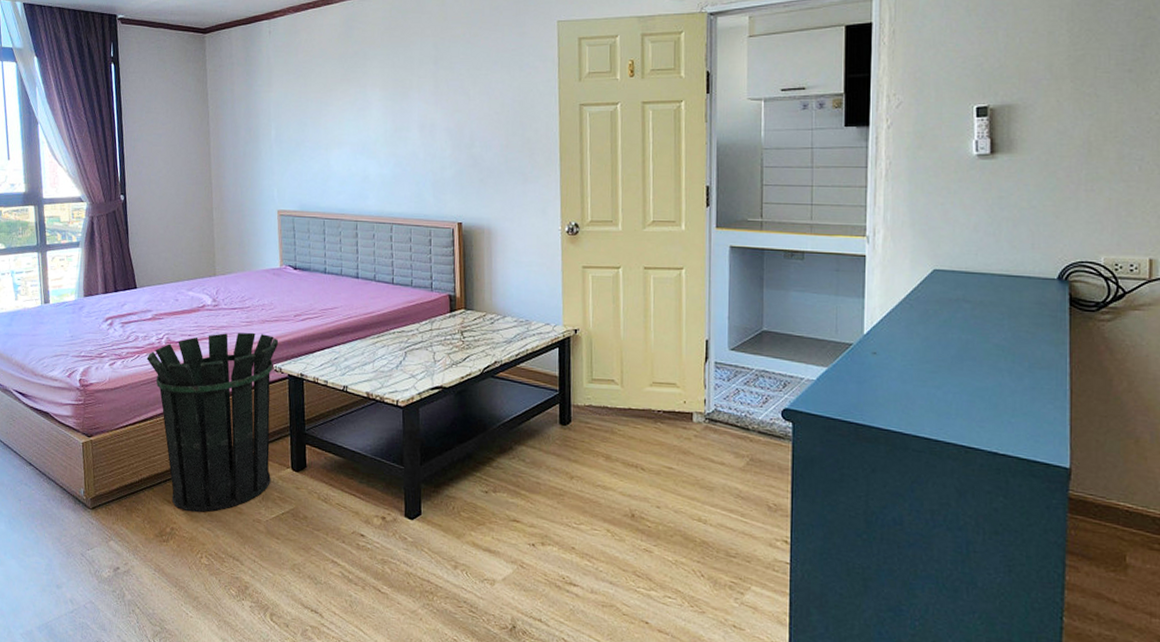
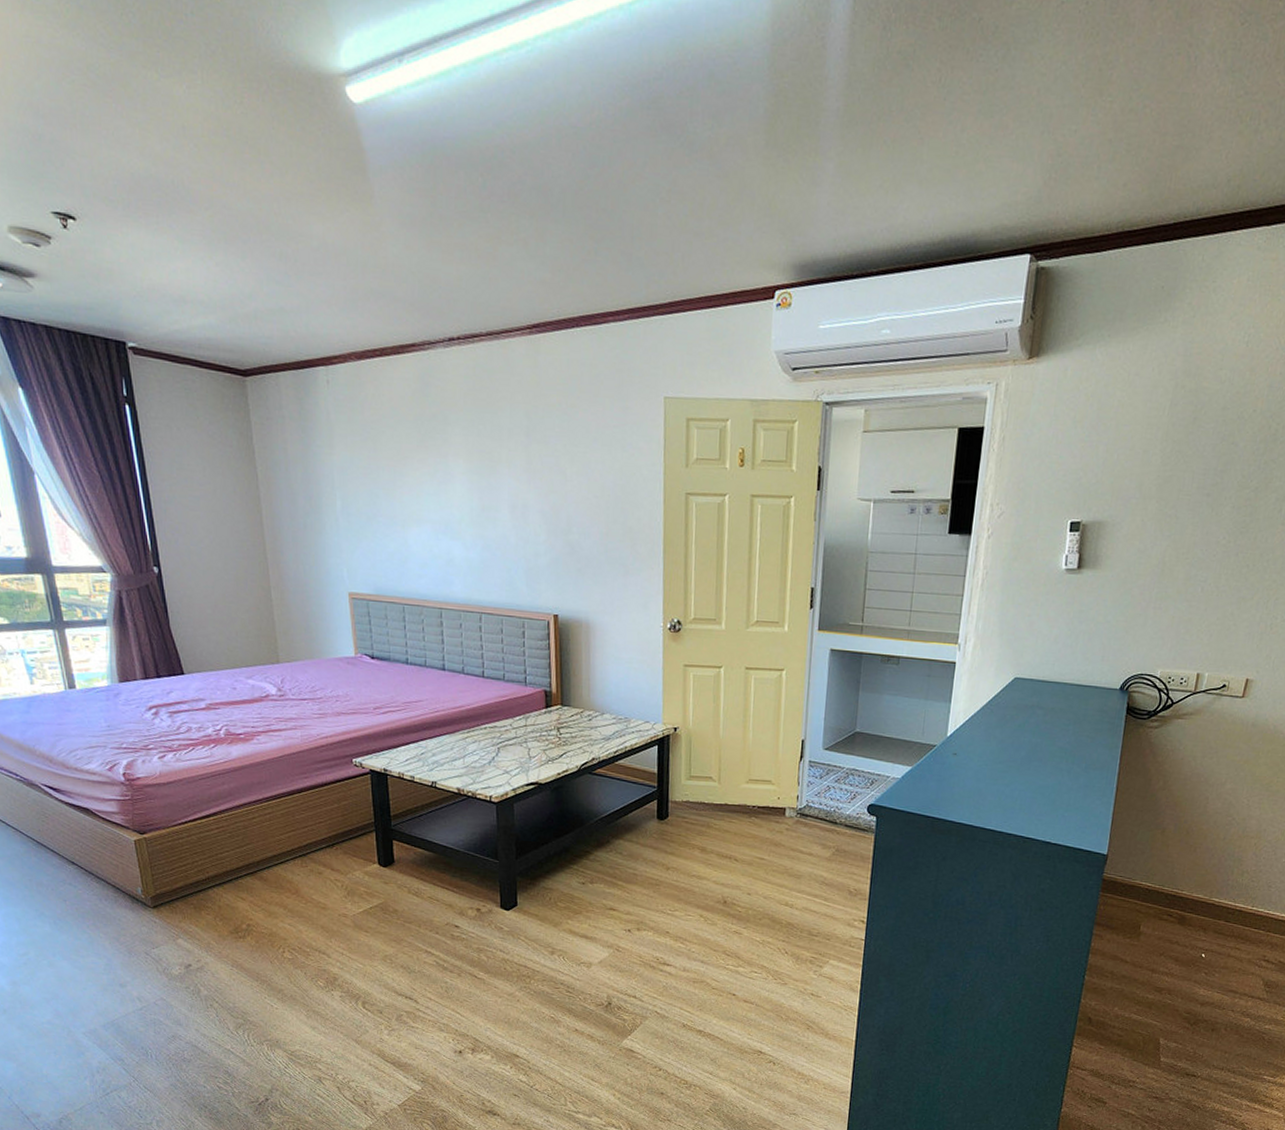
waste bin: present [146,332,279,512] -> none [203,725,358,908]

